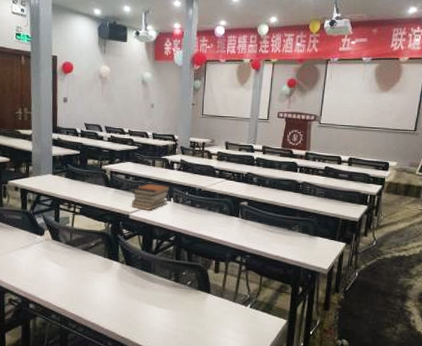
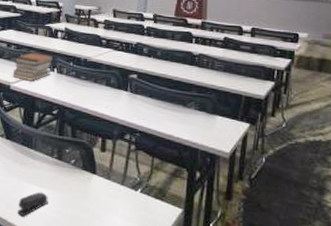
stapler: none [138,312,168,335] -> present [17,192,49,217]

